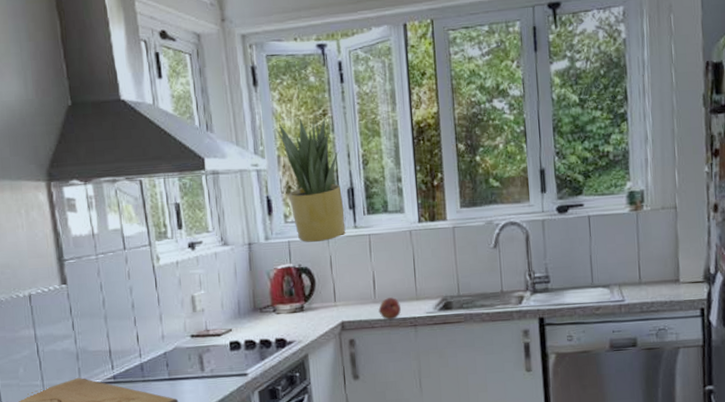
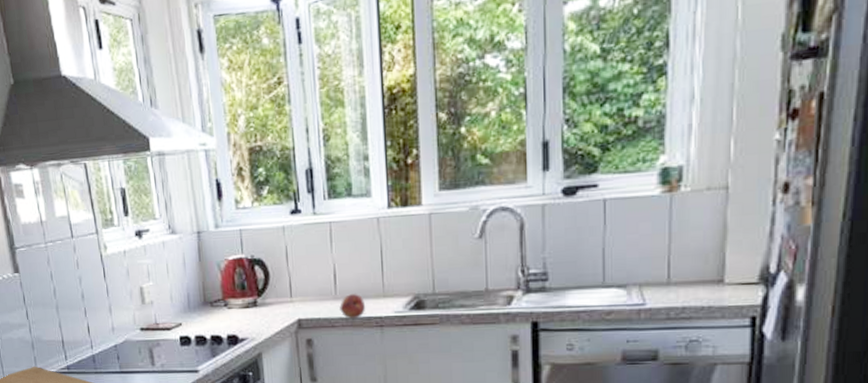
planter: present [273,113,346,243] -> none [222,81,303,232]

